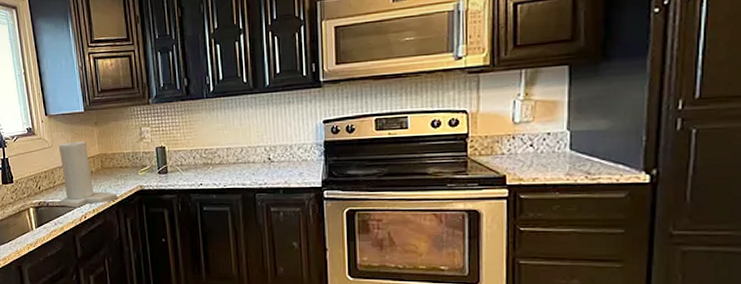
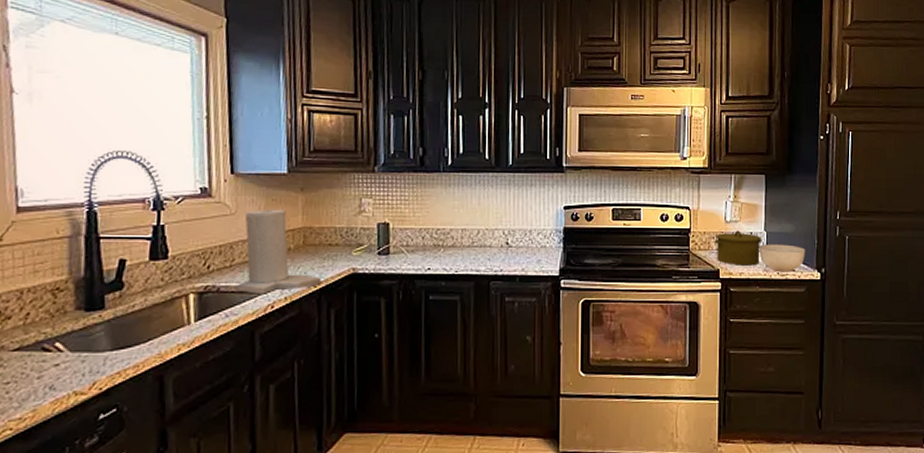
cooking pot: none [499,132,564,171] -> present [714,230,763,266]
bowl: none [559,144,628,176] -> present [759,244,806,273]

